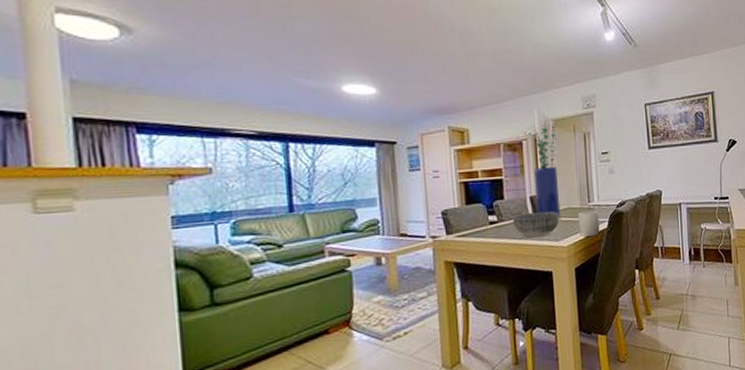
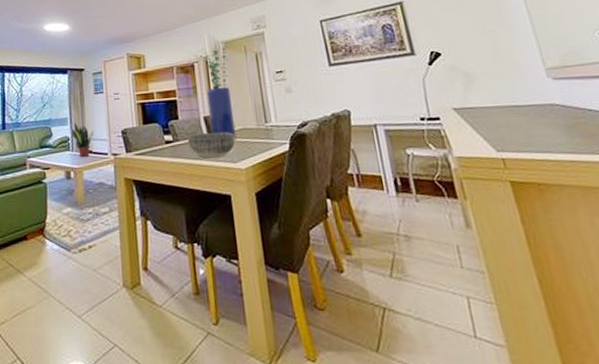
potted plant: none [381,203,409,242] -> present [71,122,94,158]
mug: present [577,210,600,237] -> none [254,131,281,159]

